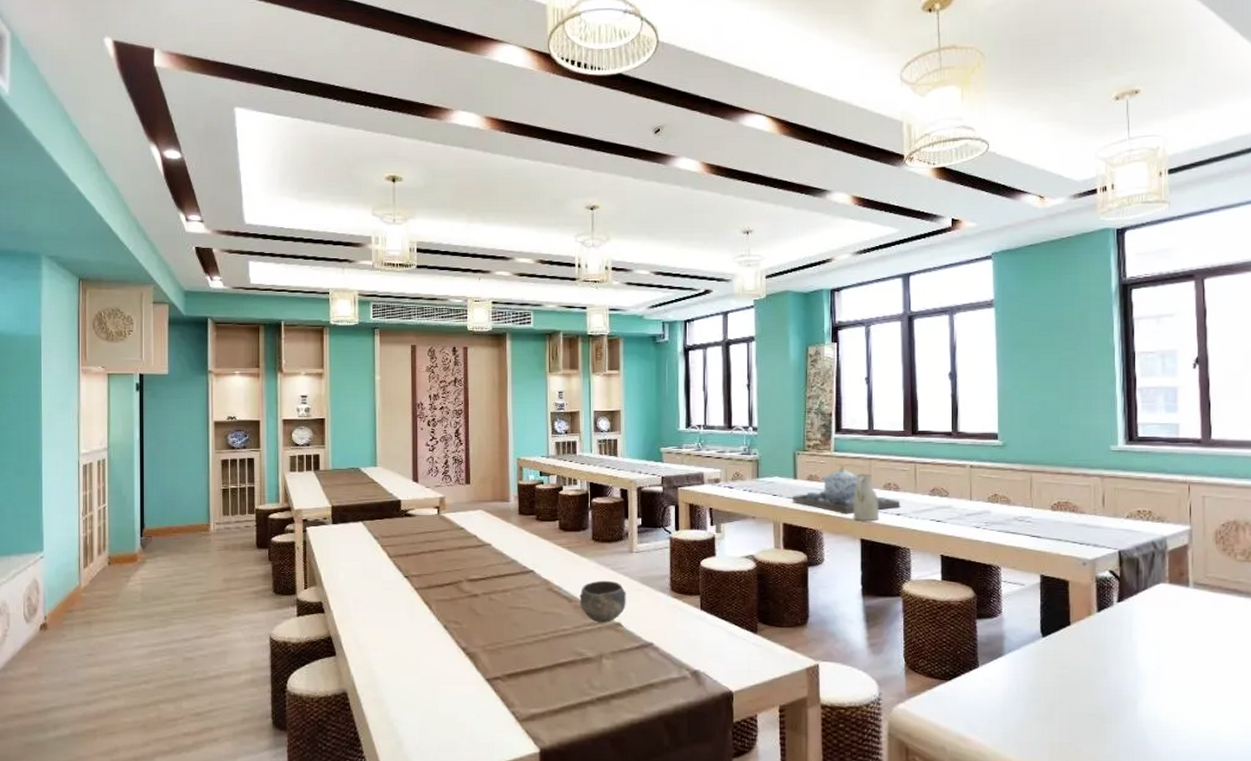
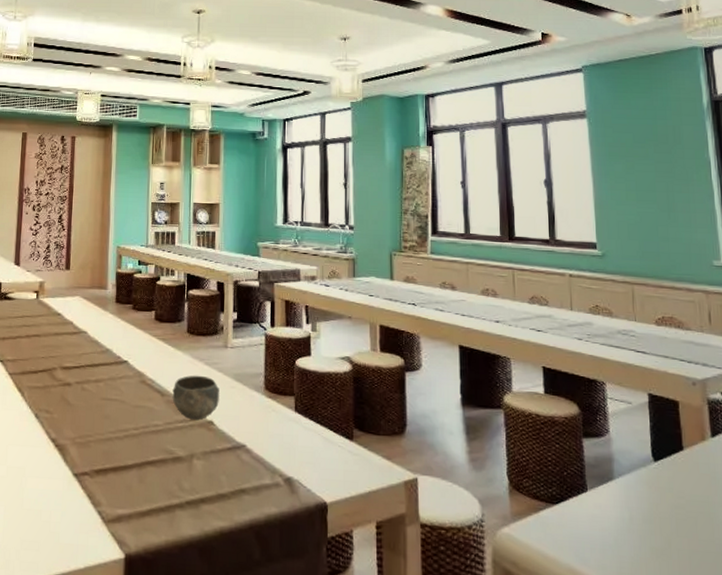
tea set: present [793,463,901,514] -> none [389,266,500,319]
ceramic pitcher: present [853,473,880,520] -> none [450,277,478,327]

